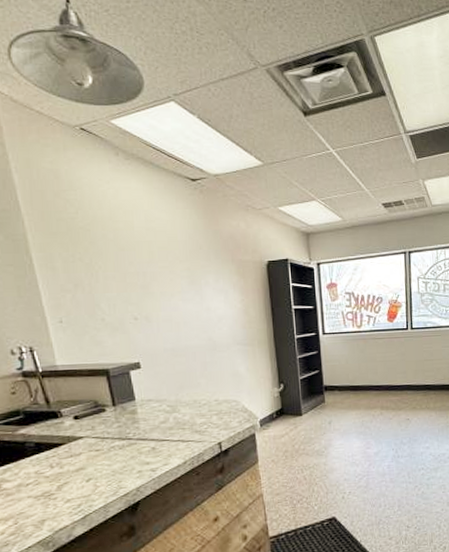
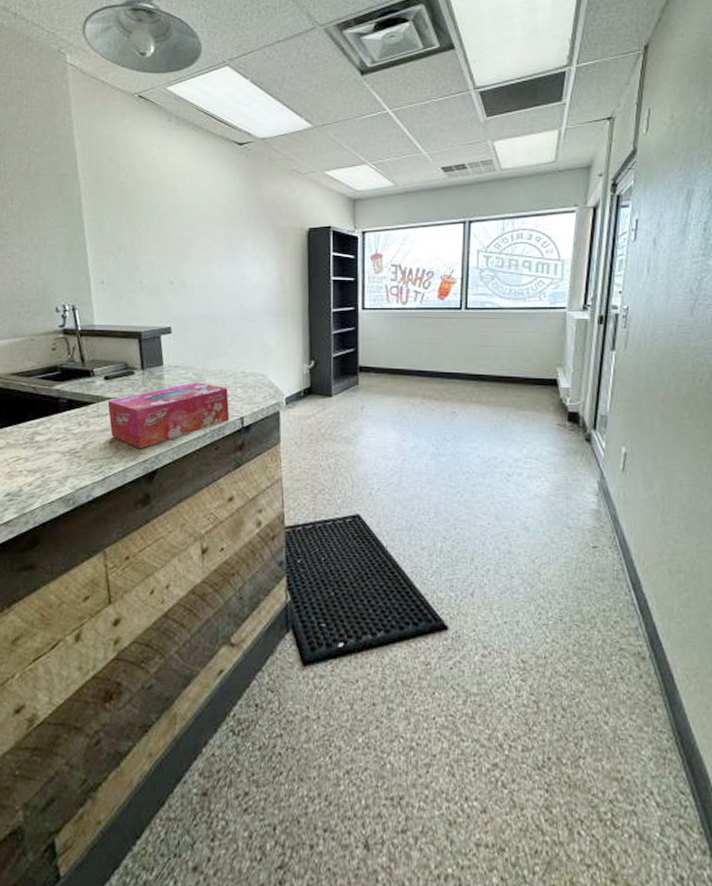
tissue box: none [80,413,208,484] -> present [107,382,230,449]

